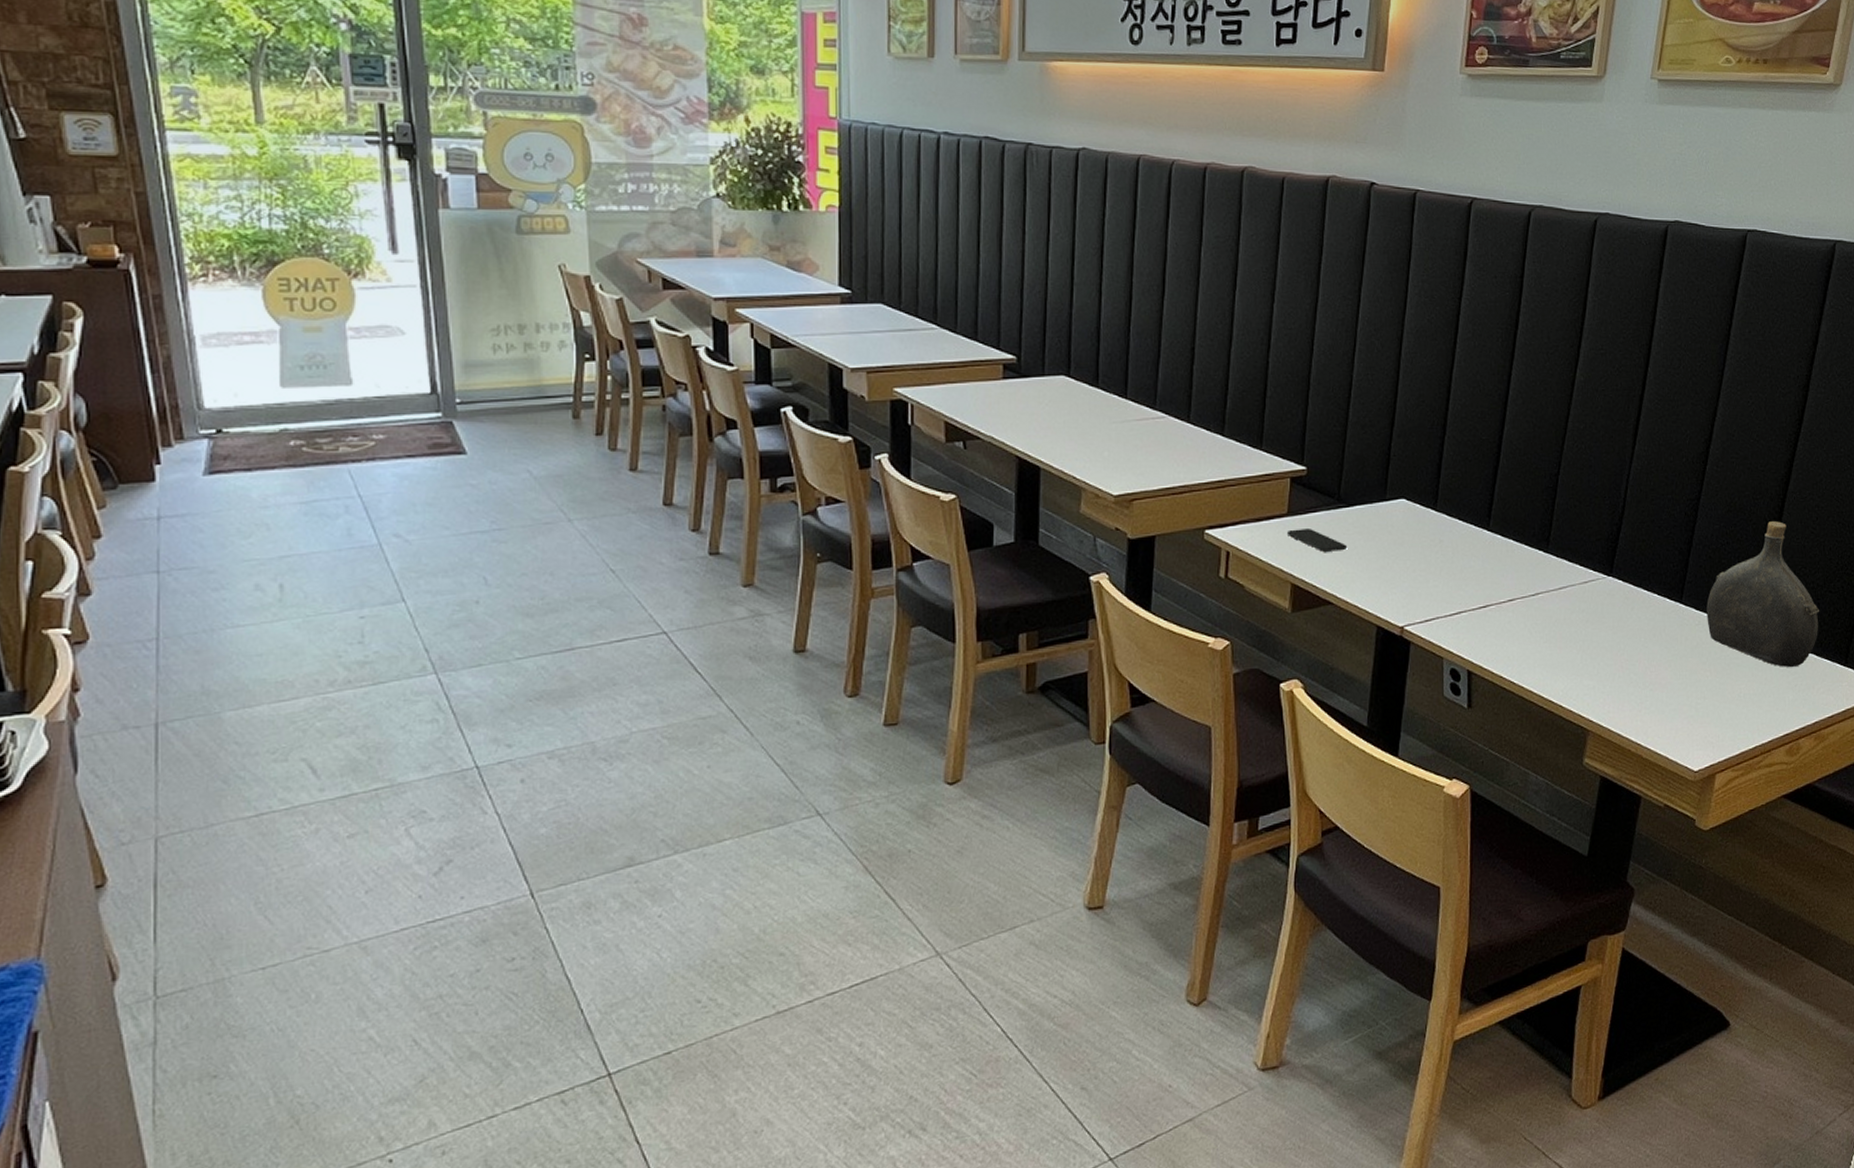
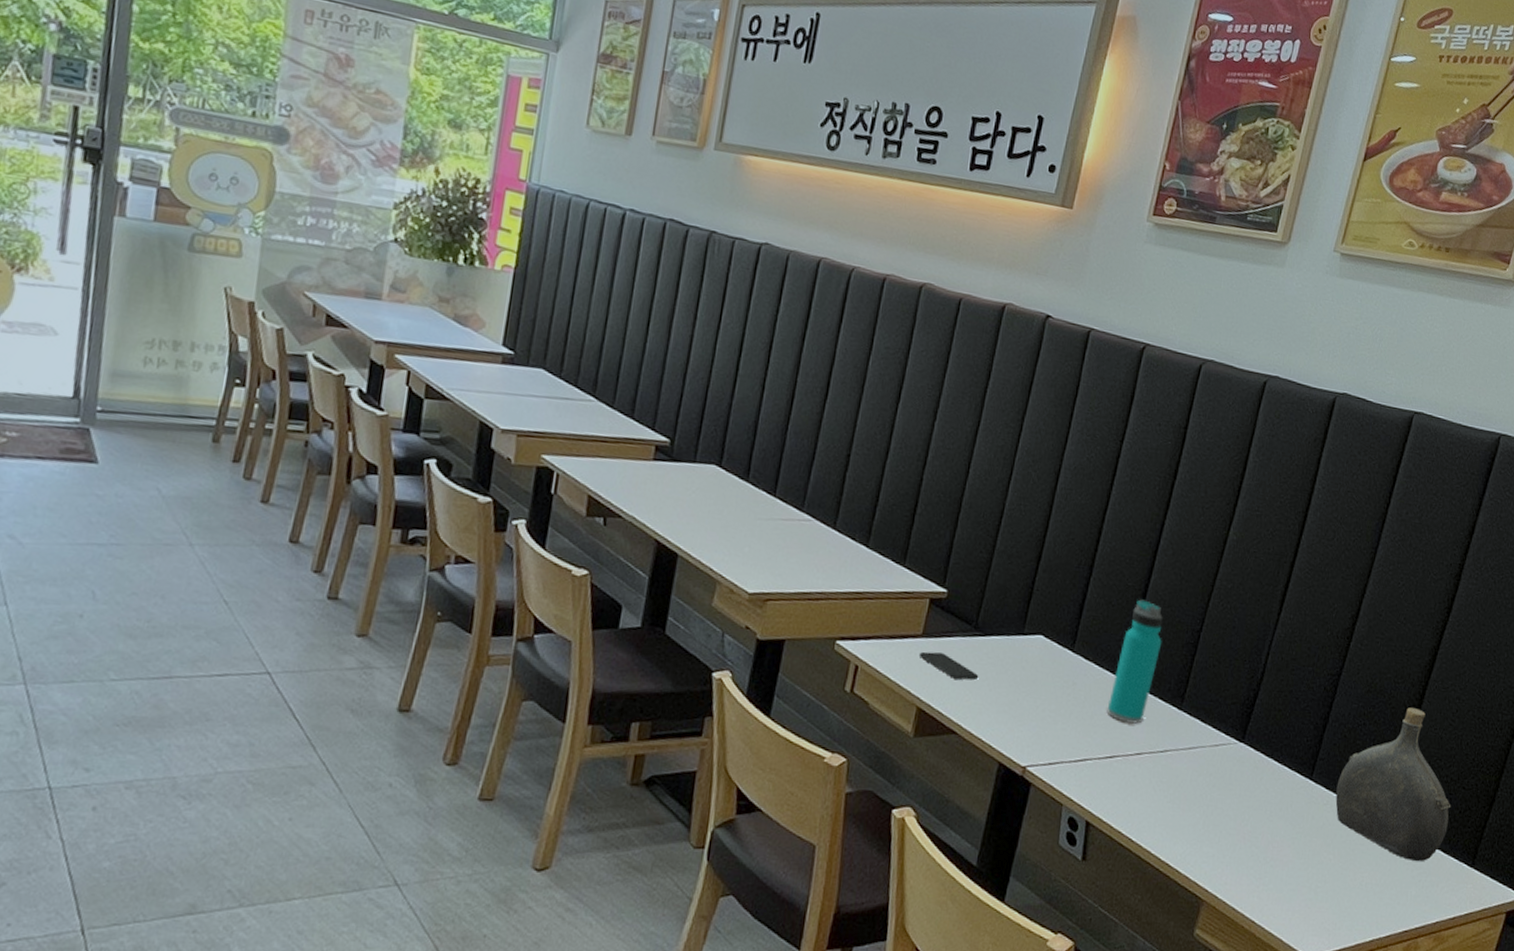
water bottle: none [1475,451,1522,573] -> present [1106,599,1163,725]

